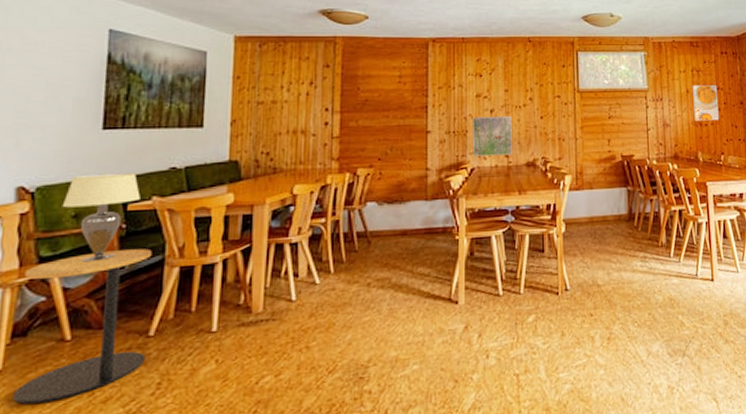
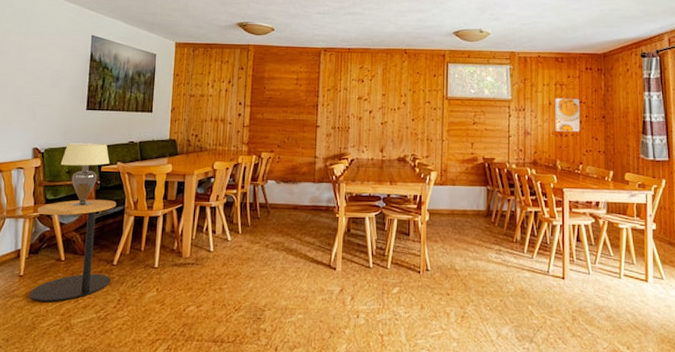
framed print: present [473,116,512,156] -> none [353,116,387,150]

